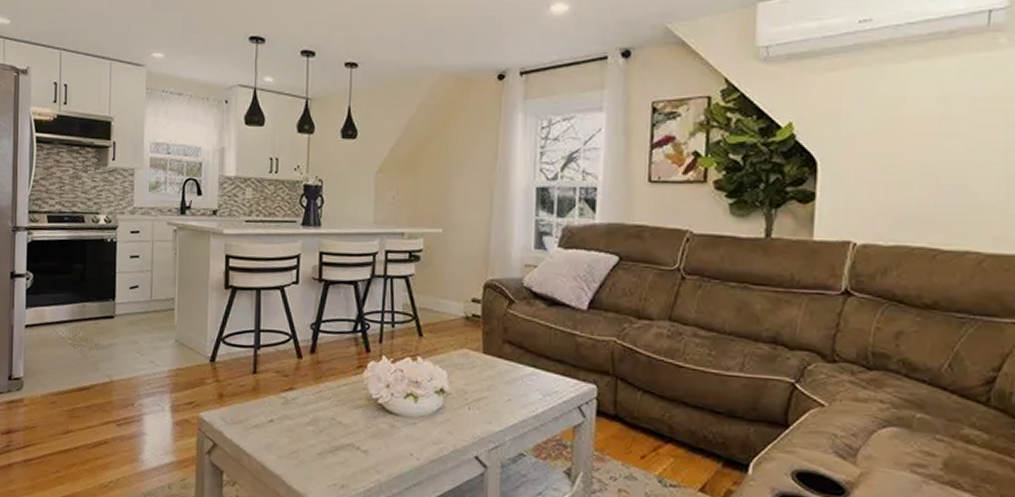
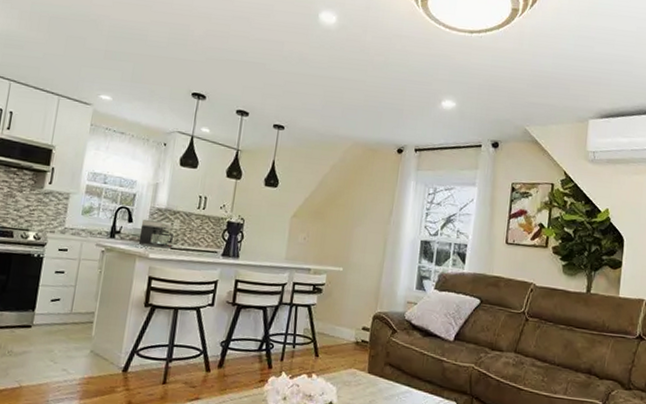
coffee maker: none [210,190,248,222] -> present [138,219,174,248]

